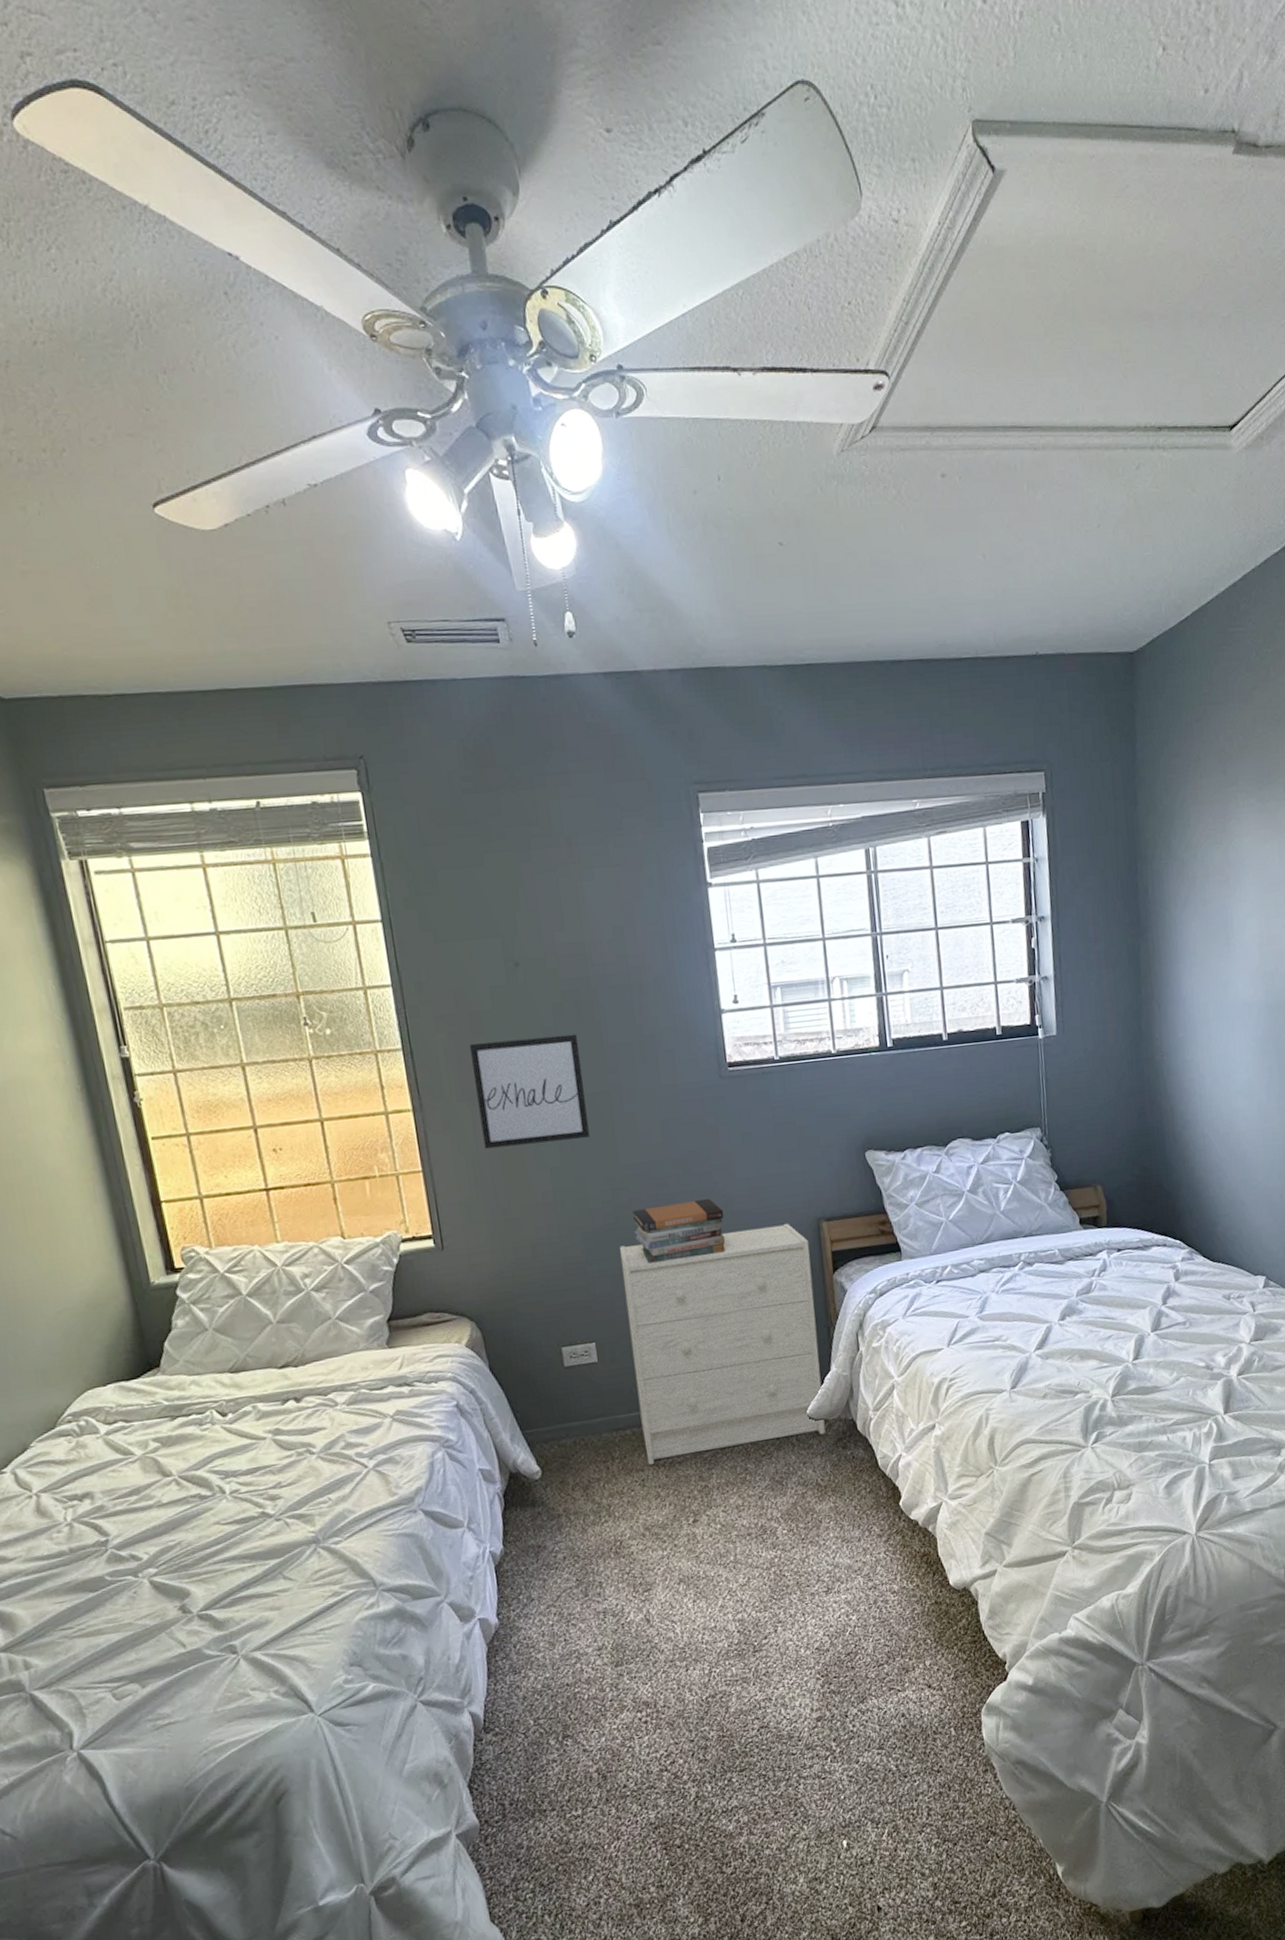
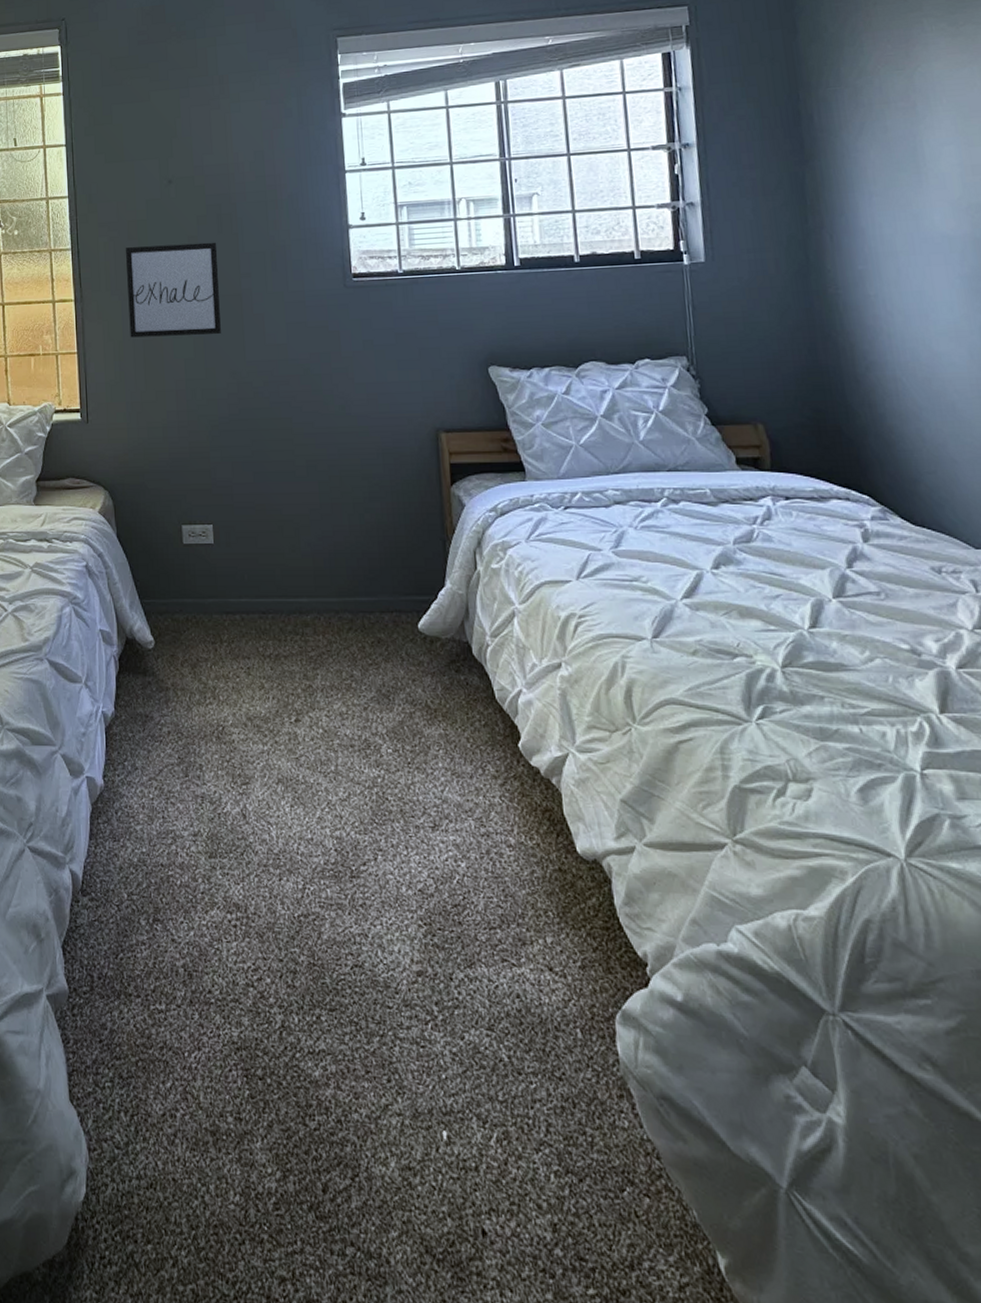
dresser: present [620,1223,826,1466] -> none [241,430,438,655]
book stack: present [632,1198,726,1263] -> none [255,399,343,455]

